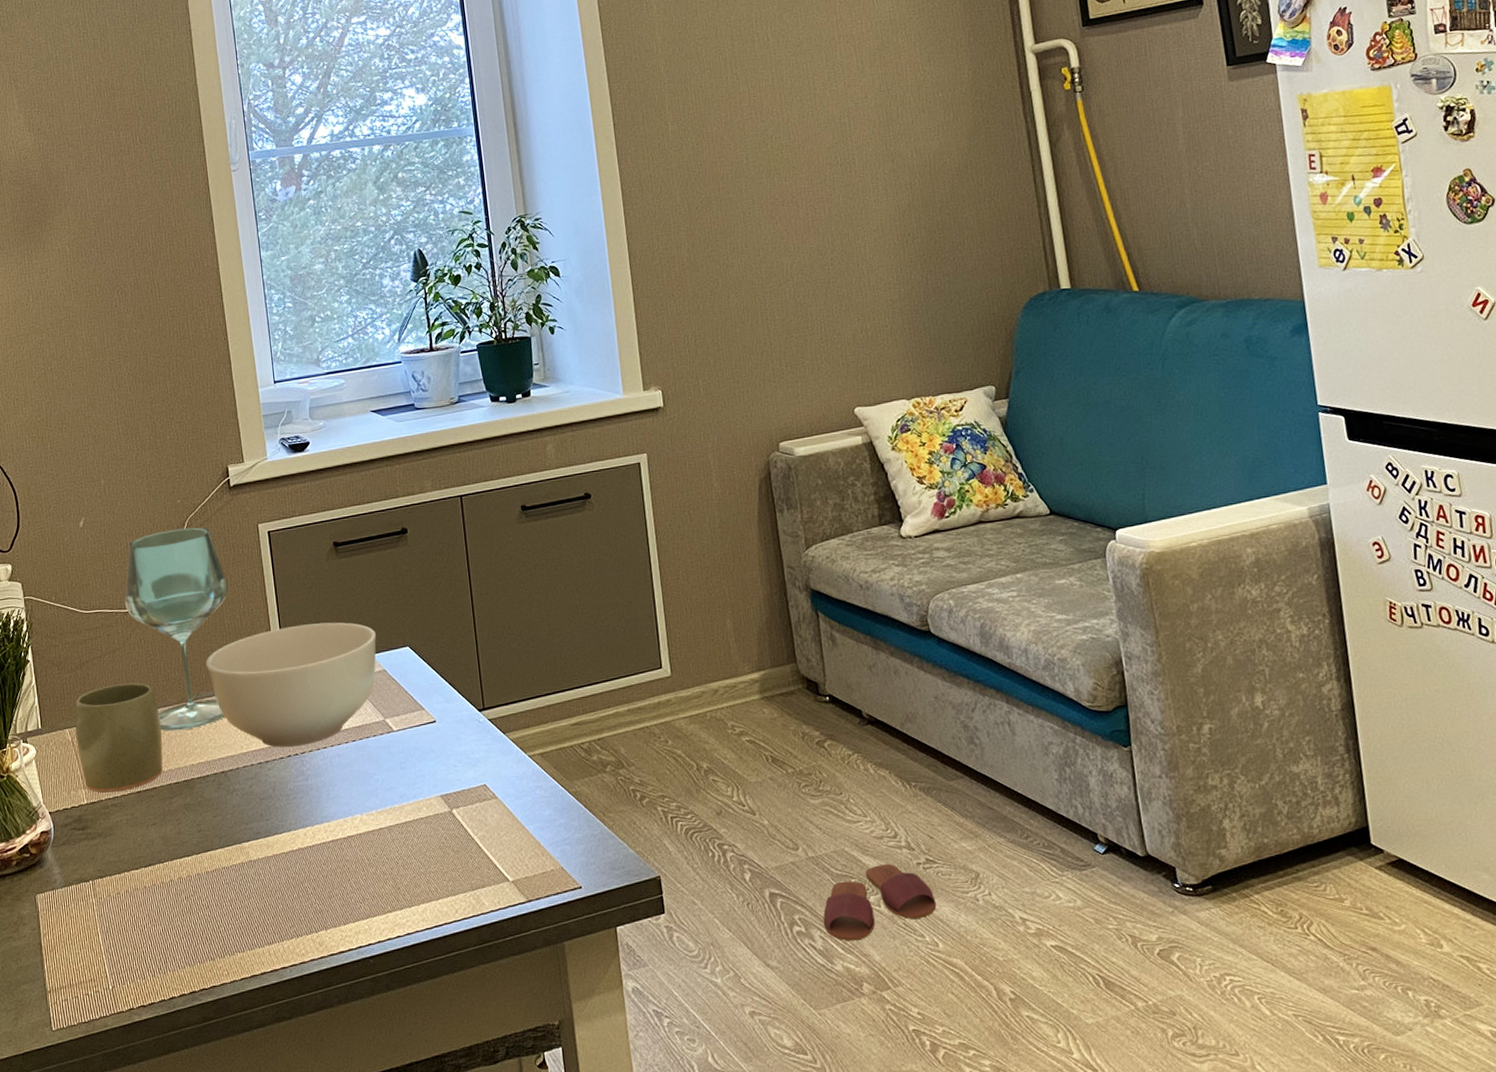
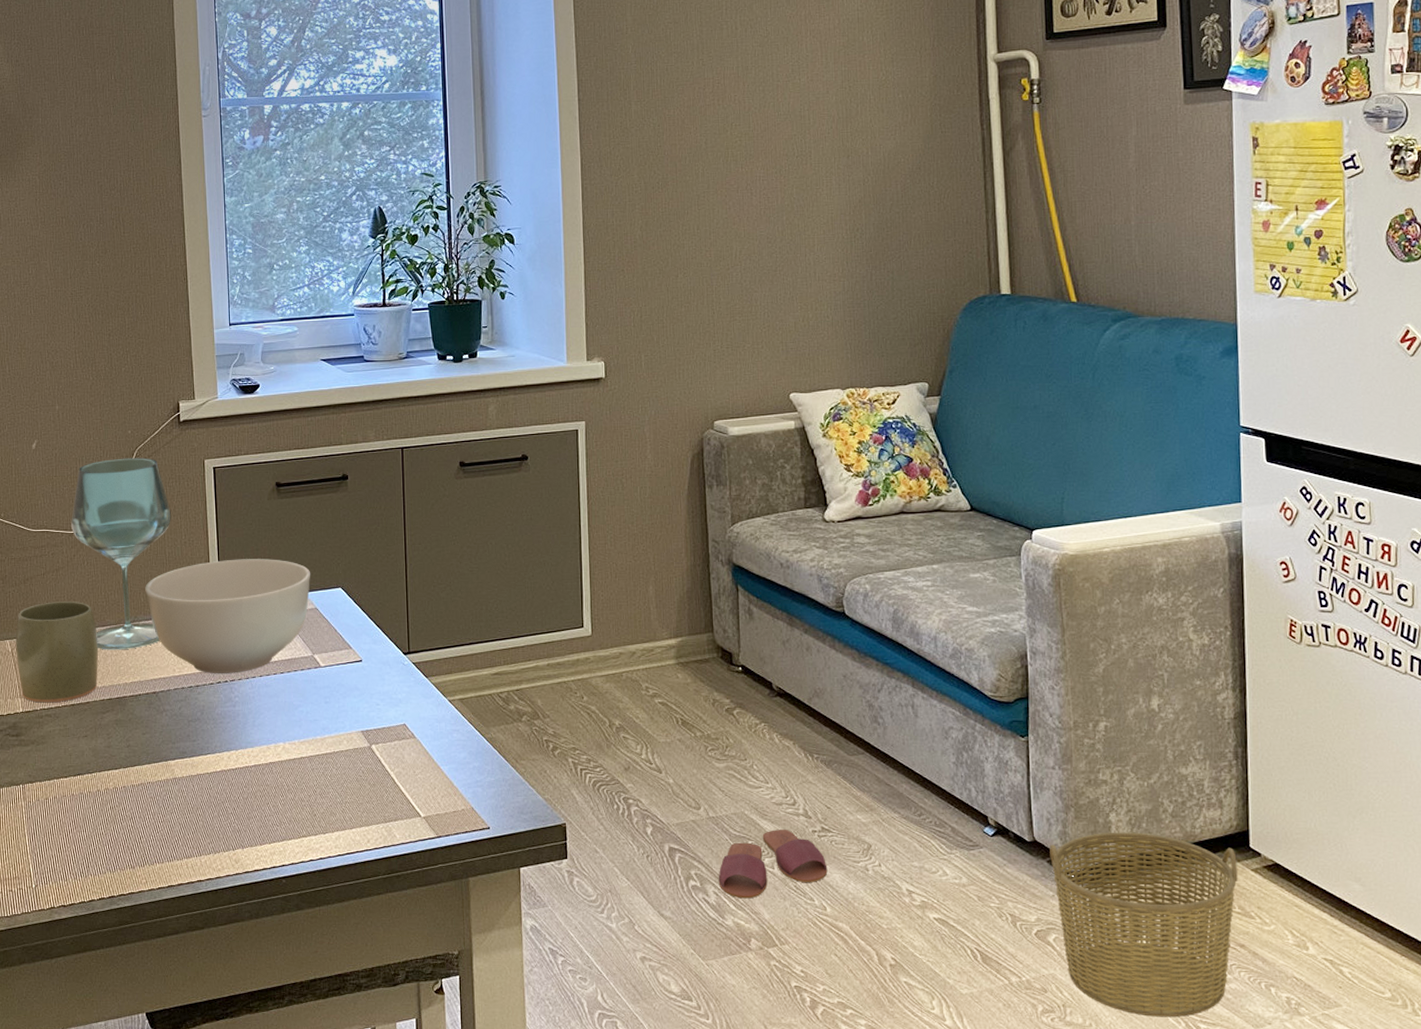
basket: none [1164,837,1363,1032] -> present [1050,832,1238,1018]

